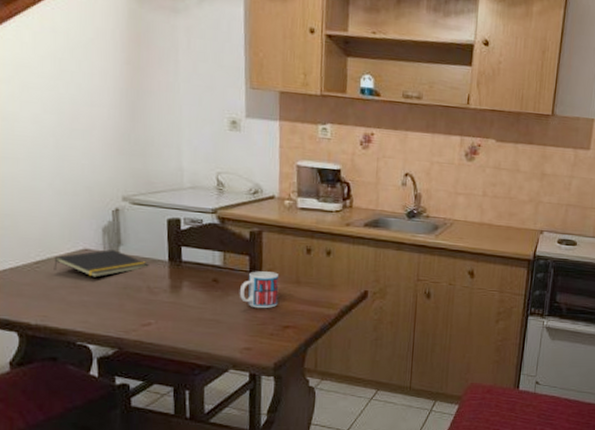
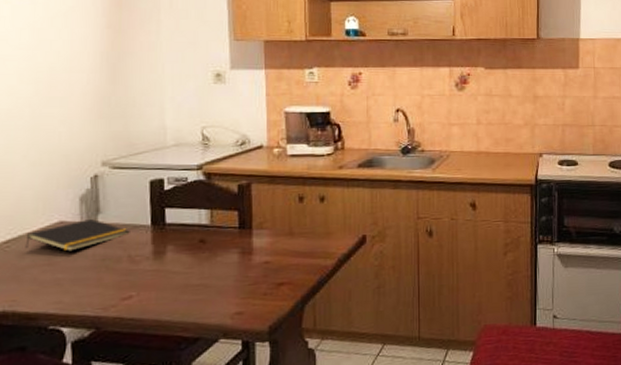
mug: present [239,271,279,309] -> none [228,225,271,267]

